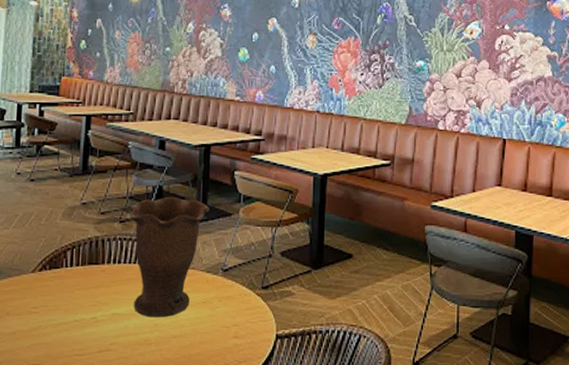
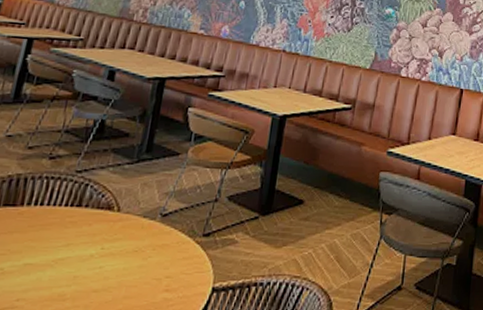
vase: present [130,196,209,318] -> none [51,131,156,269]

